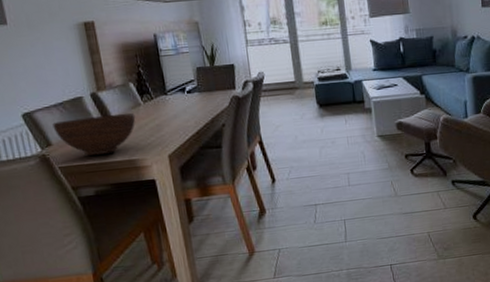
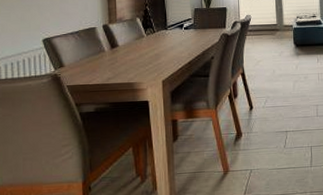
fruit bowl: present [52,113,136,156] -> none [67,43,138,77]

